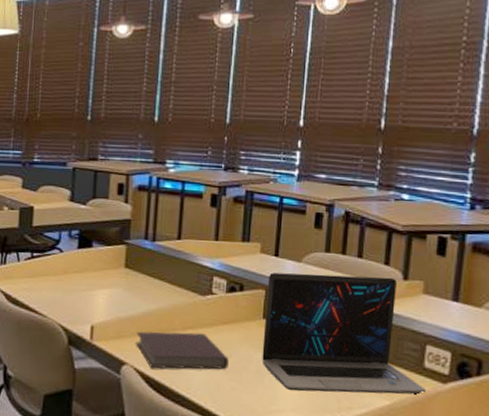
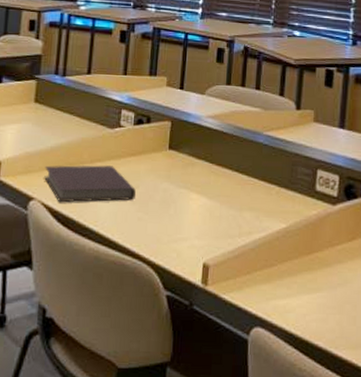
laptop: present [262,272,426,395] -> none [167,105,317,219]

